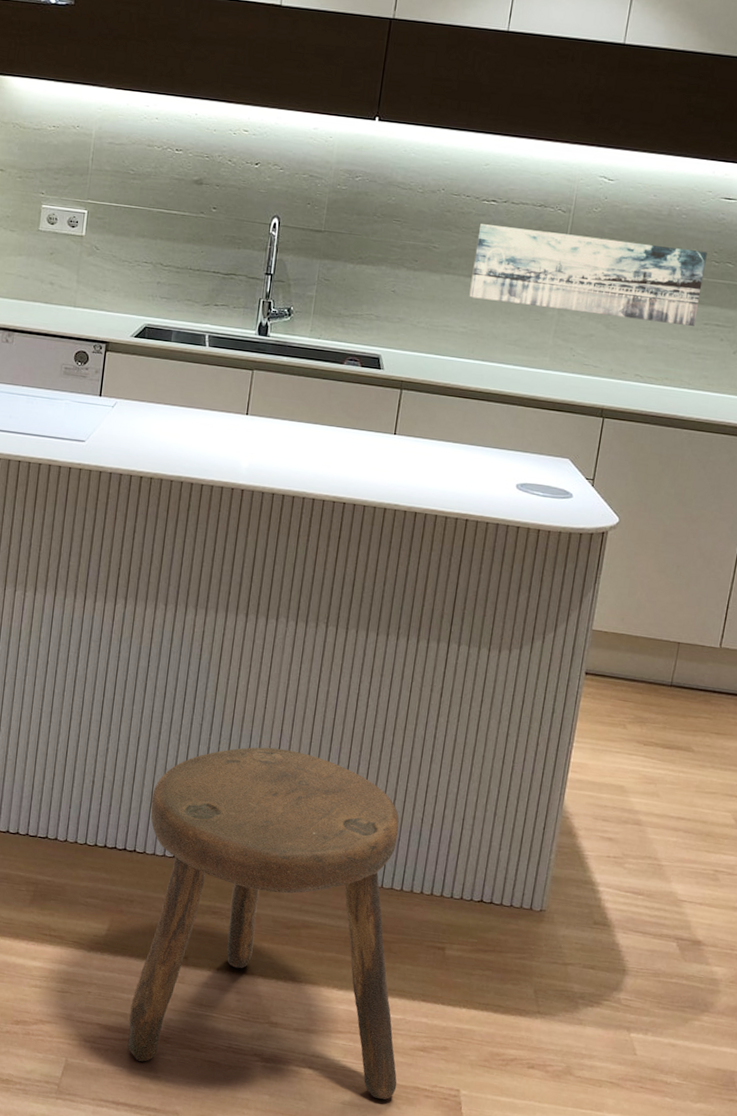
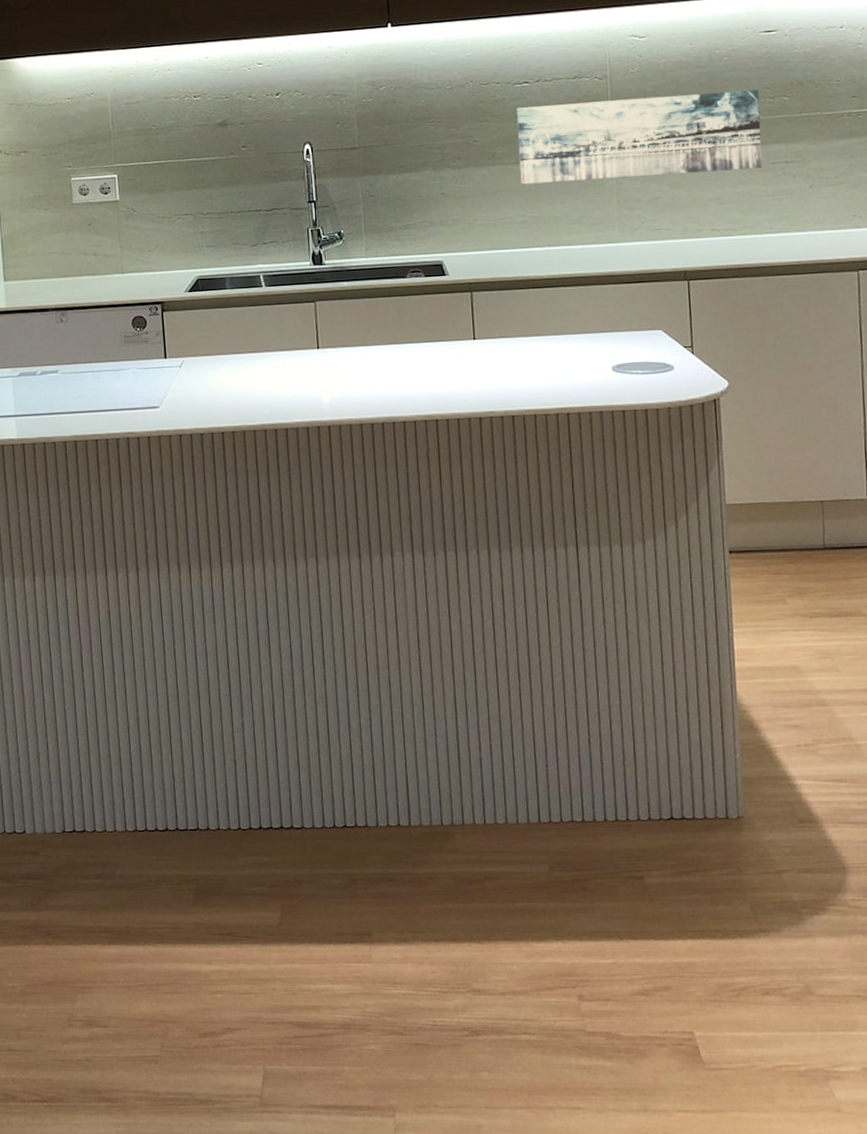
stool: present [127,747,399,1100] -> none [299,690,624,1057]

